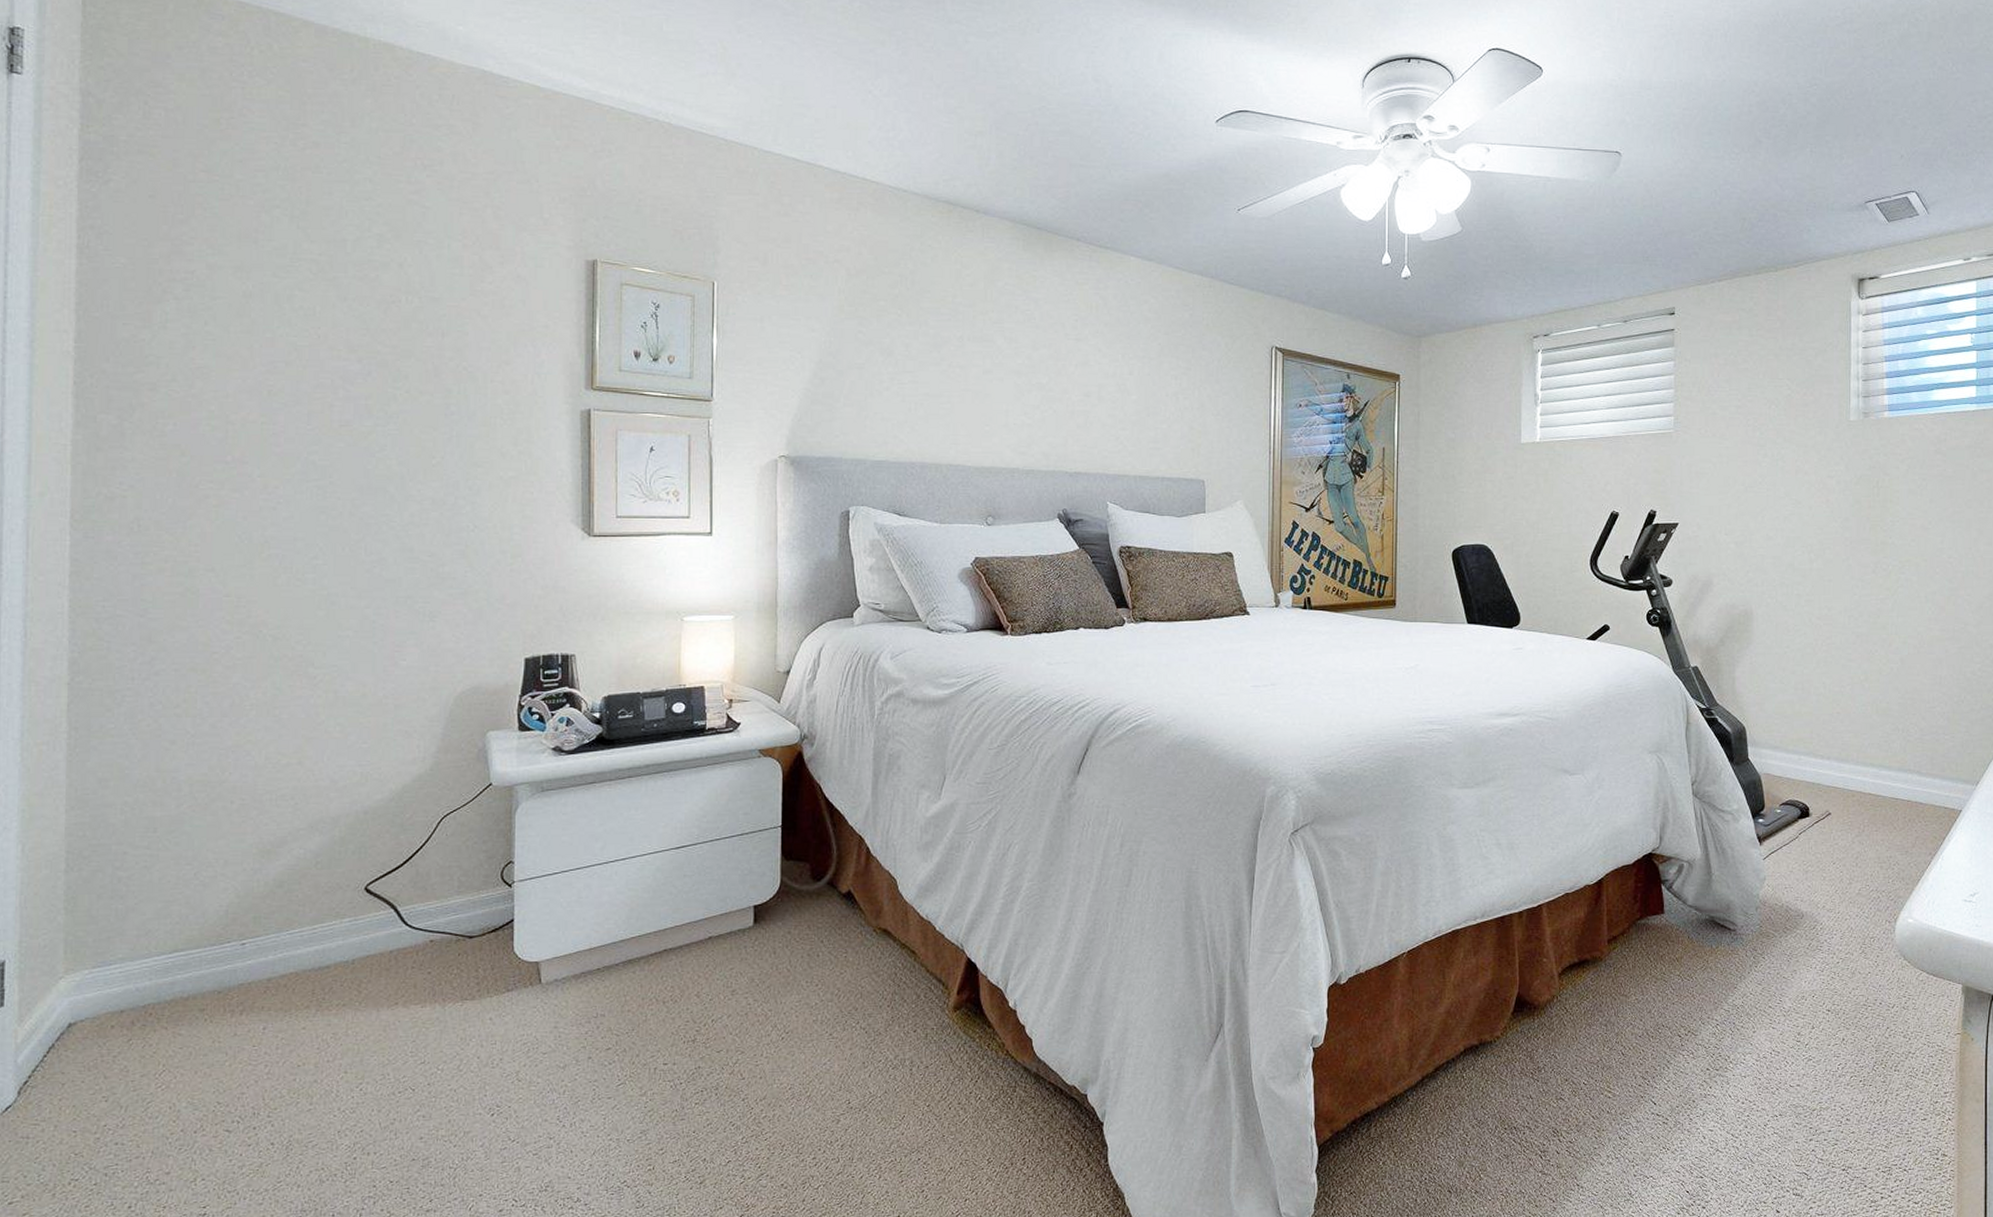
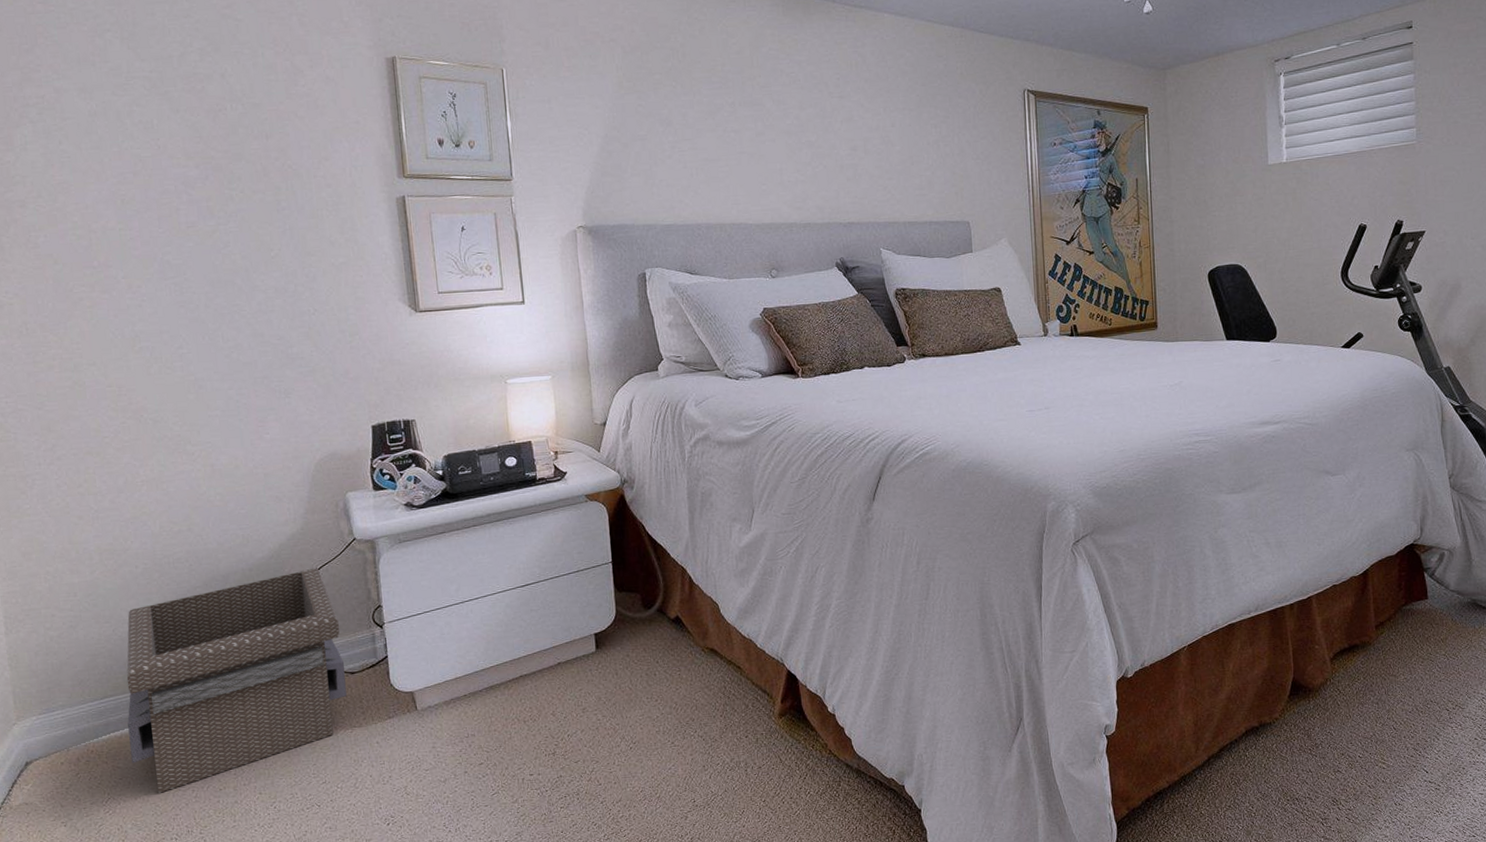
storage basket: none [197,814,462,1067] -> present [126,567,347,793]

